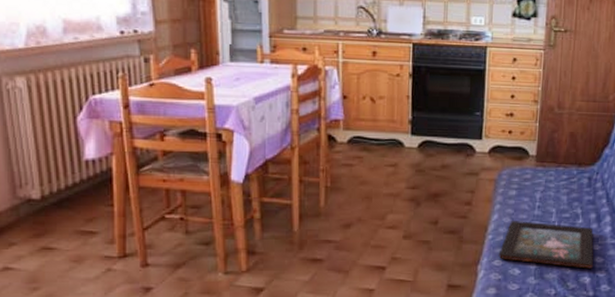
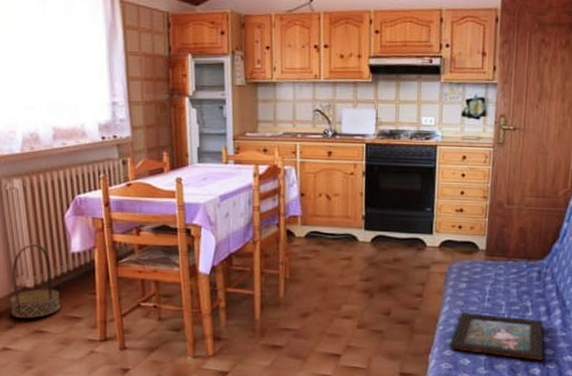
basket: none [11,149,72,234] -> present [9,243,60,319]

